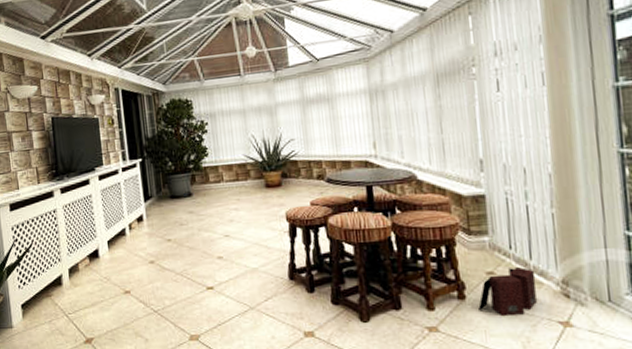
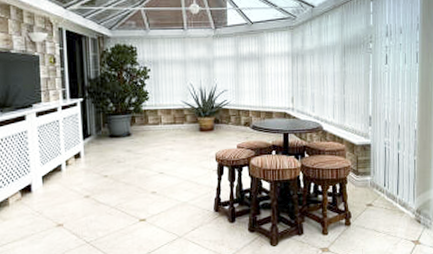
speaker: present [478,267,537,315] -> none [359,200,400,237]

